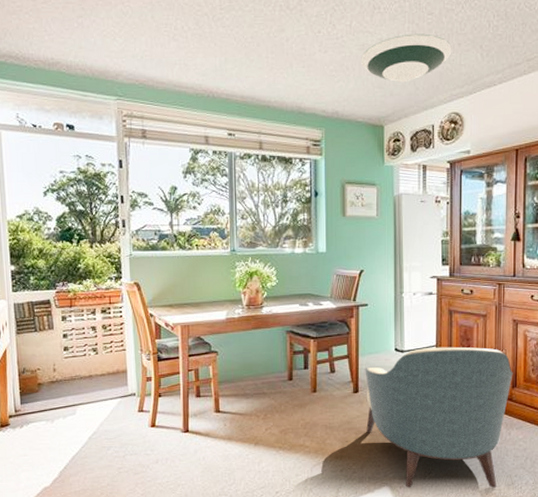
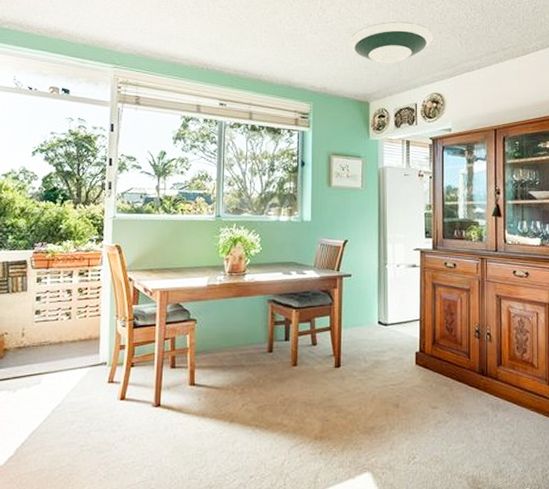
armchair: present [365,346,513,488] -> none [347,321,498,476]

